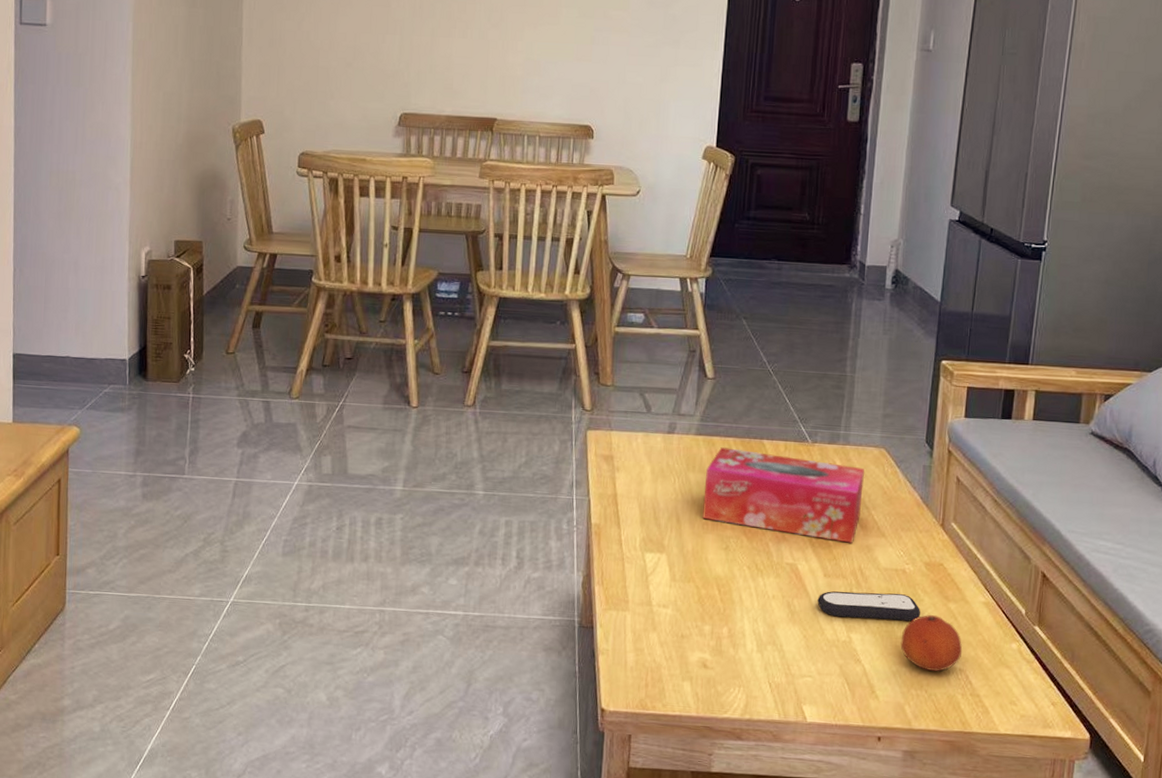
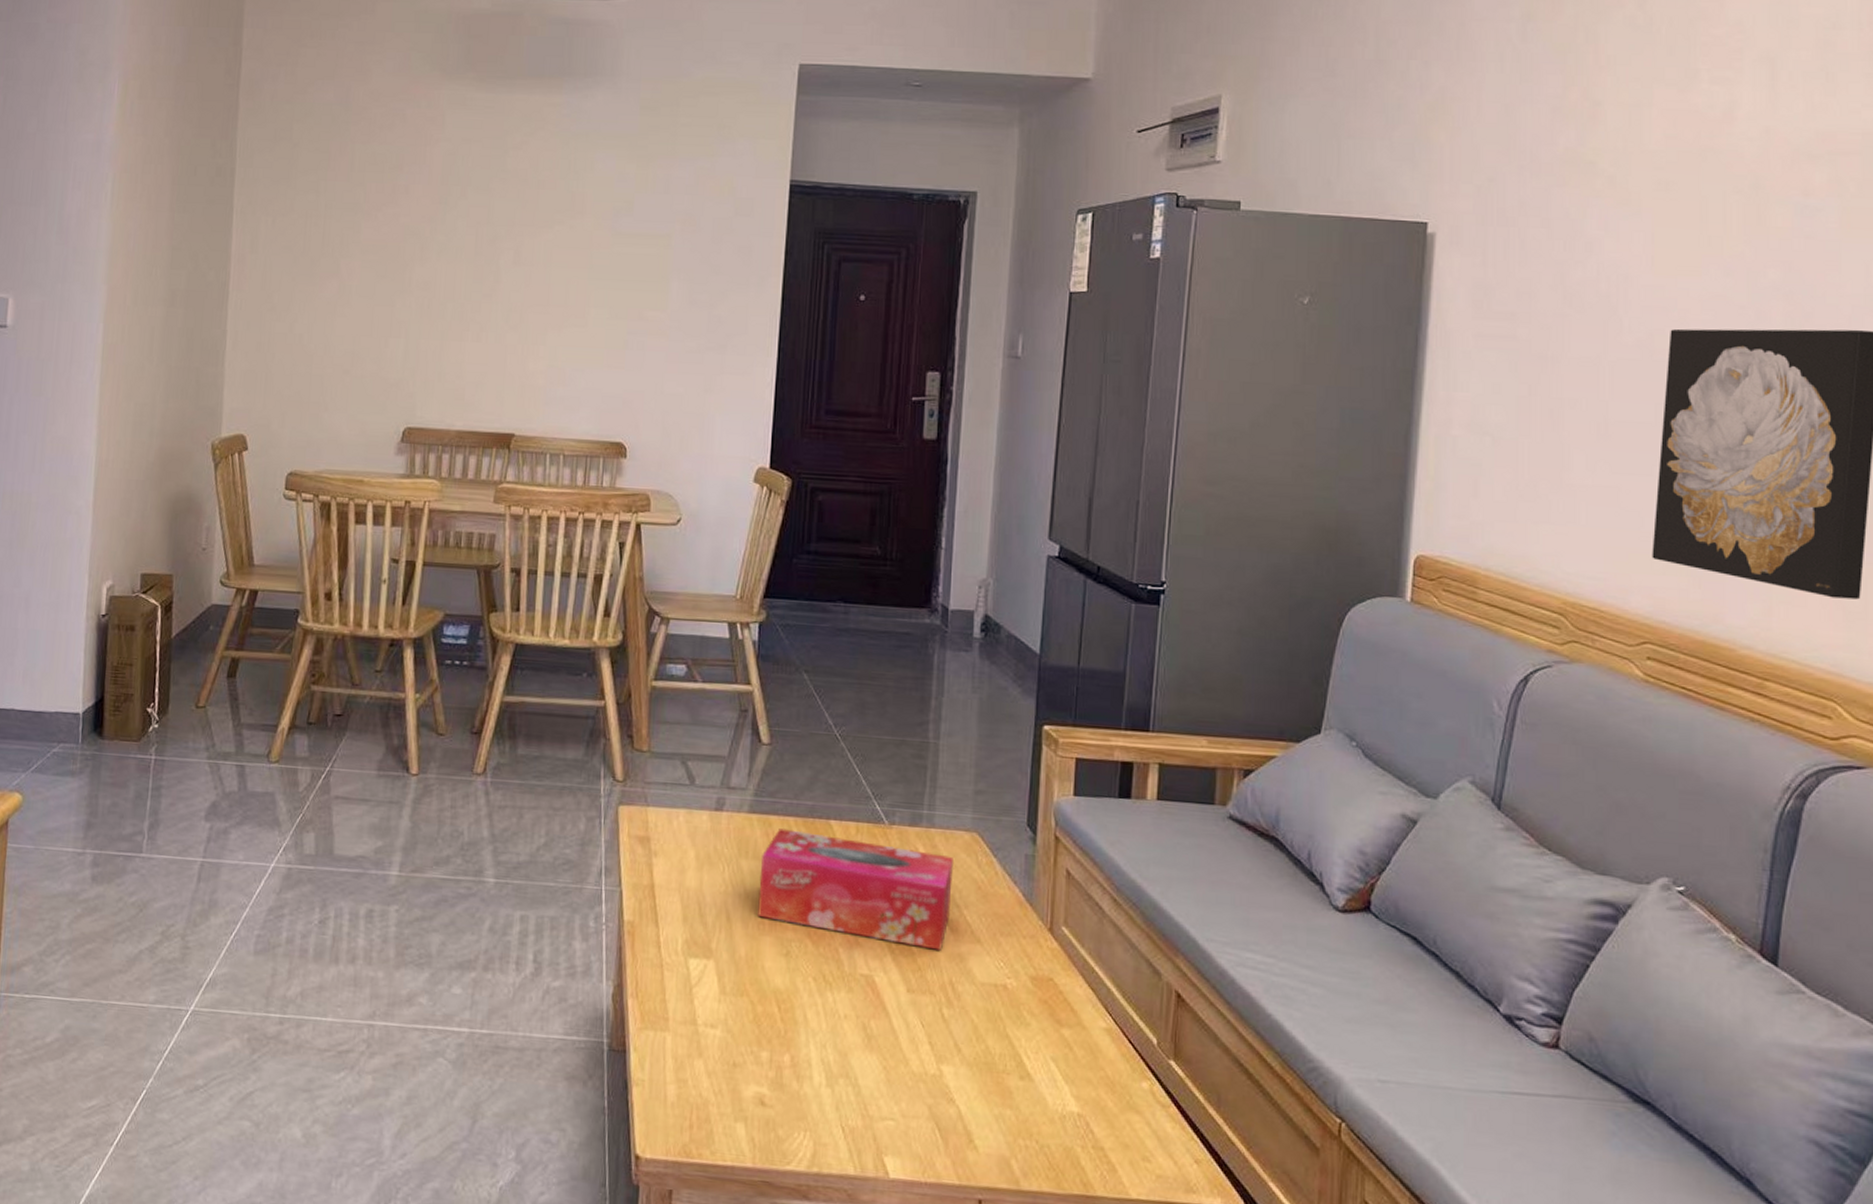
remote control: present [817,591,920,622] -> none [899,1010,1027,1051]
fruit: present [900,614,963,671] -> none [1003,1042,1081,1116]

